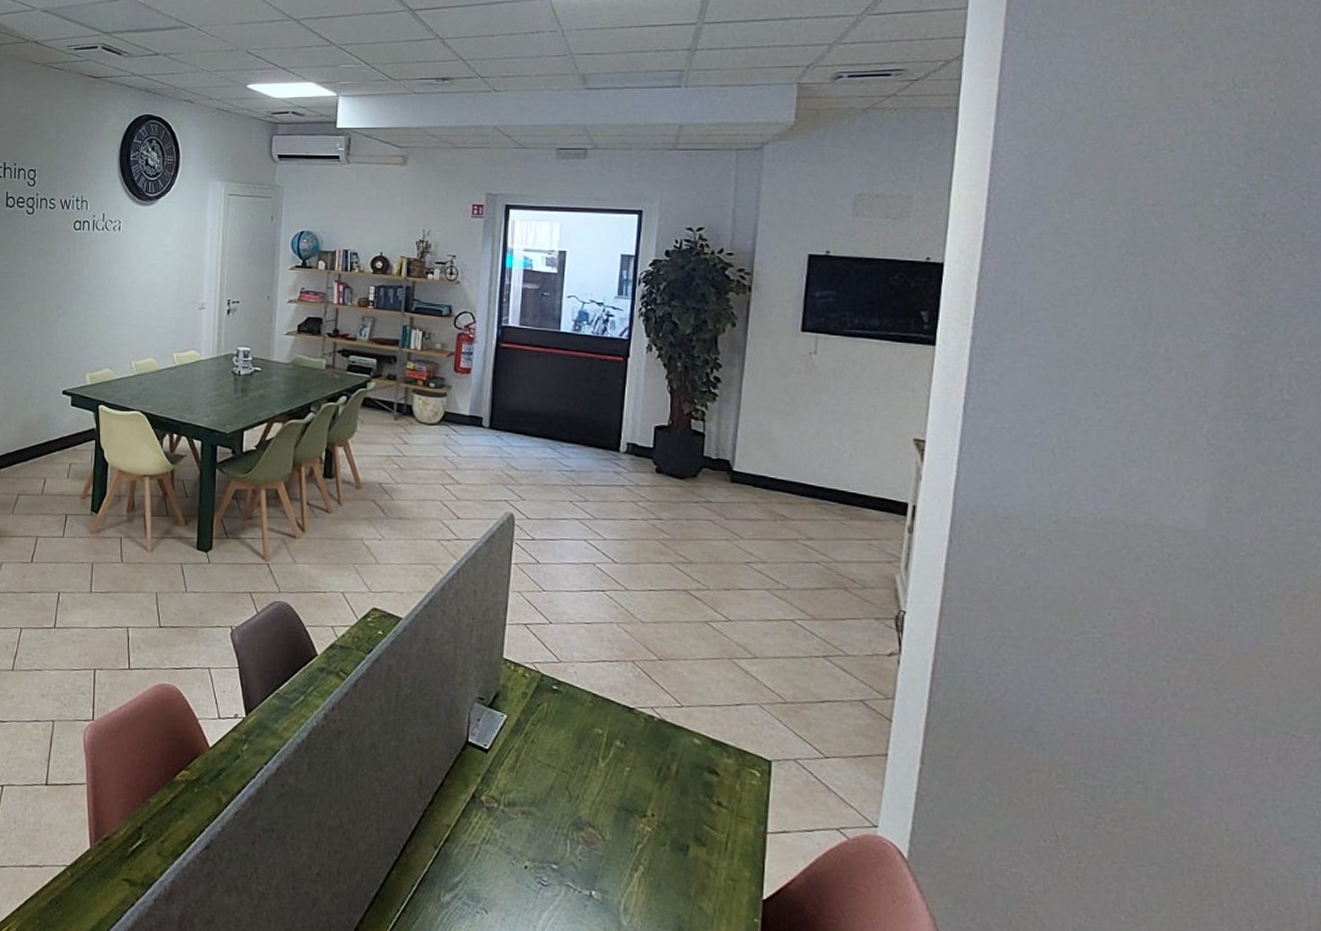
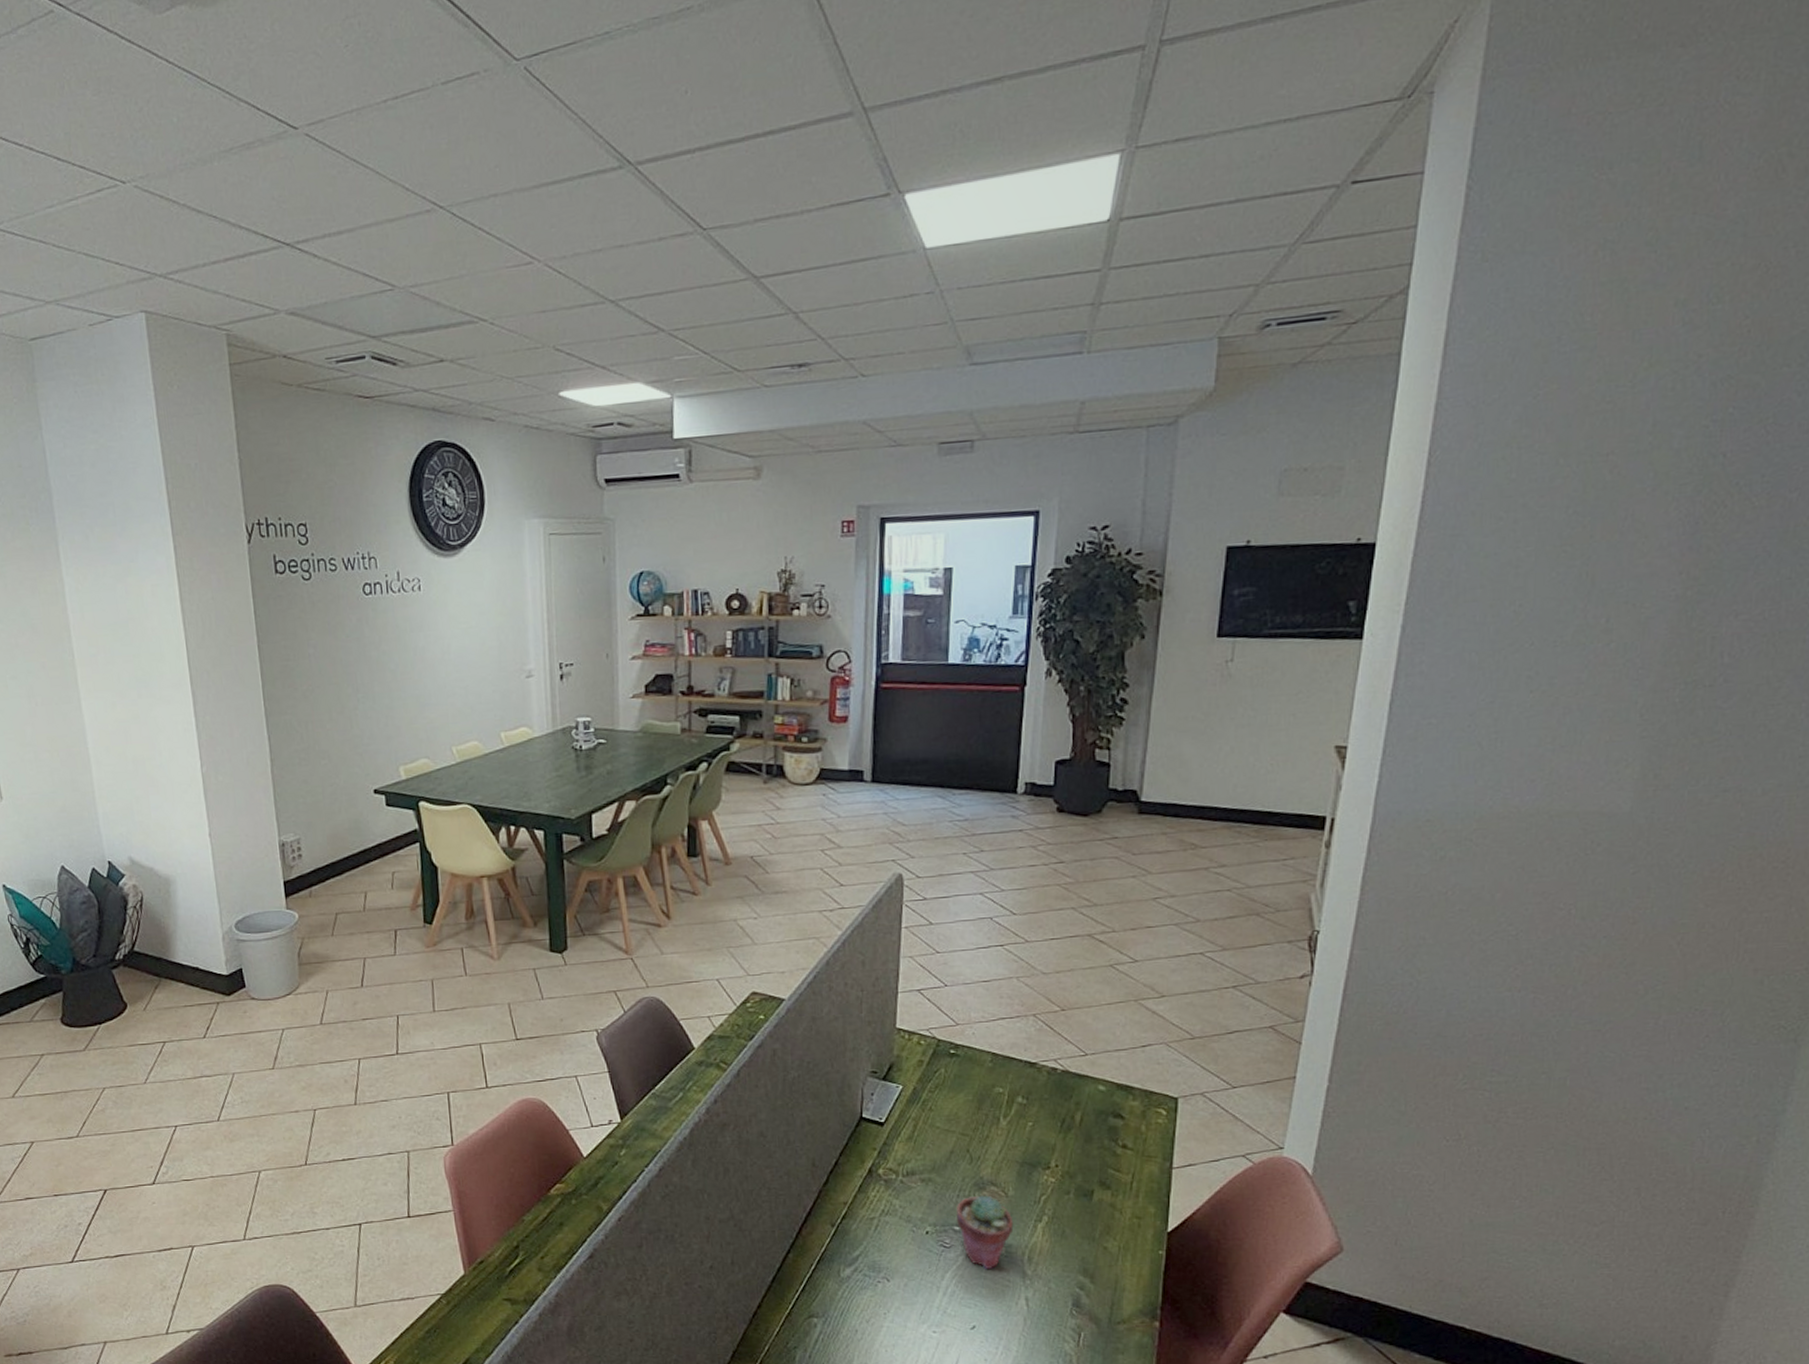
potted succulent: none [554,835,610,915] -> present [955,1195,1014,1270]

